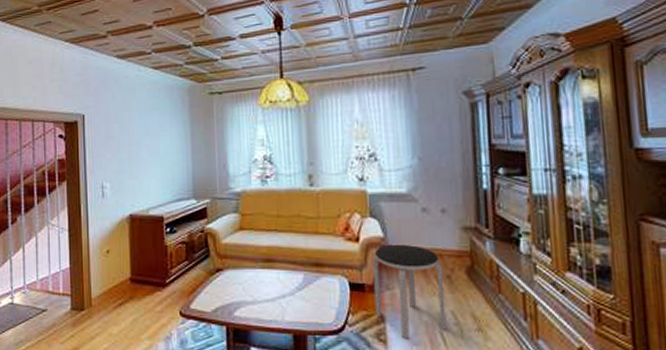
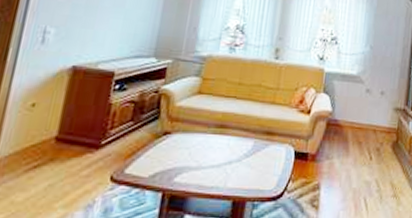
side table: present [373,244,447,339] -> none [314,118,375,205]

